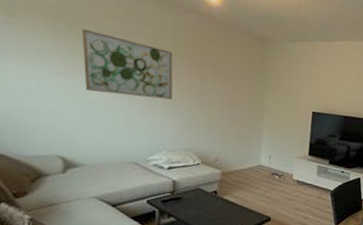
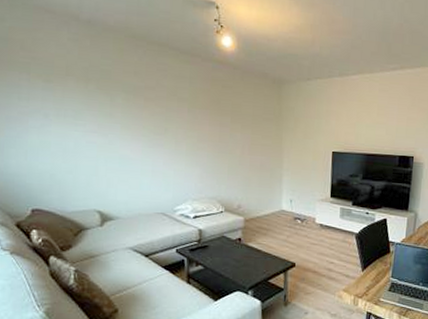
wall art: present [81,28,173,100] -> none [109,87,194,150]

